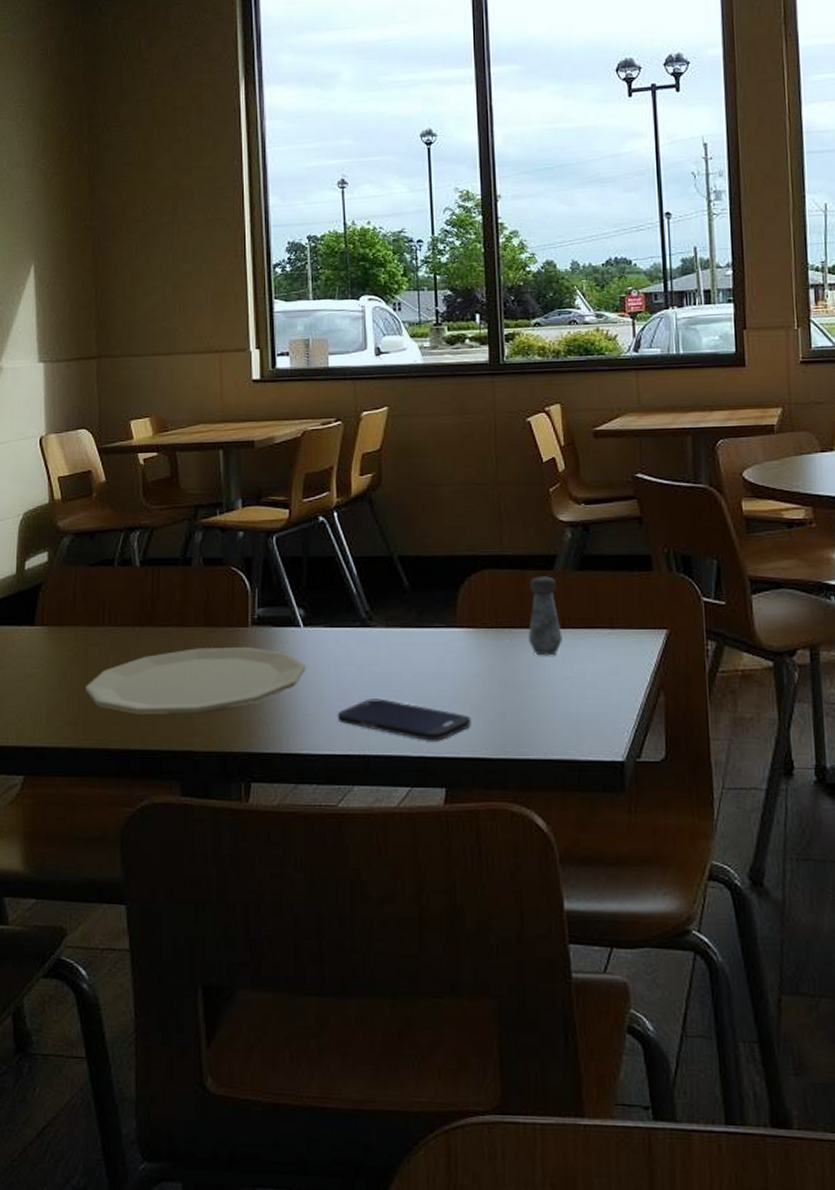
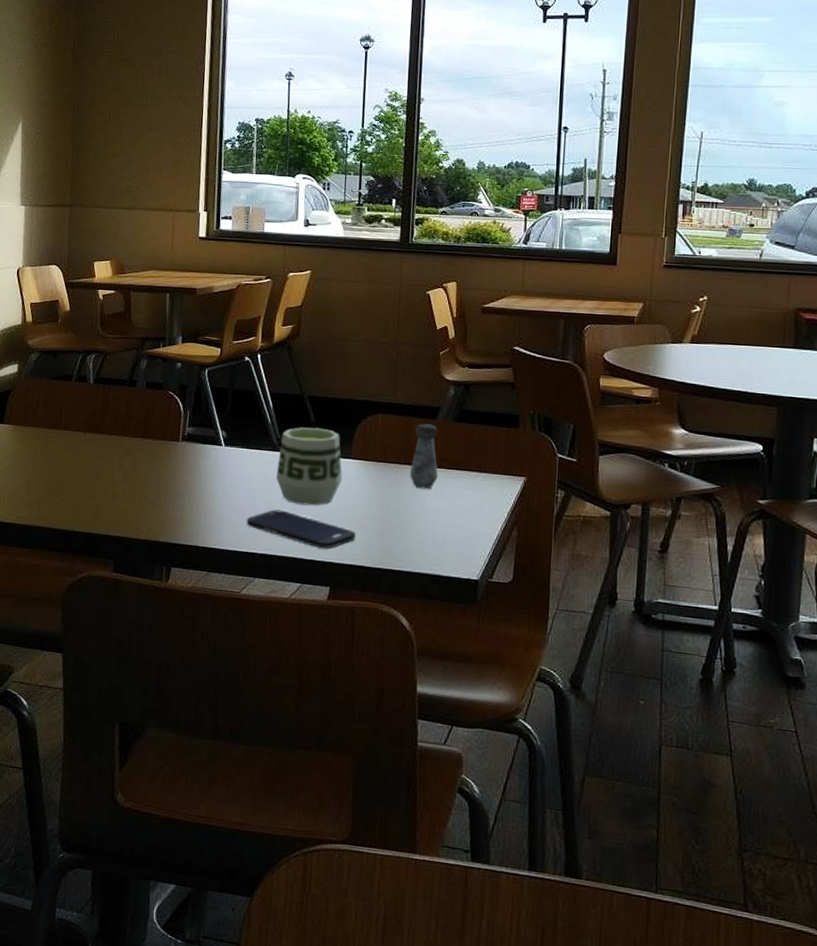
plate: present [86,647,306,715] -> none [41,454,224,509]
cup: none [368,593,448,690] -> present [275,427,342,506]

